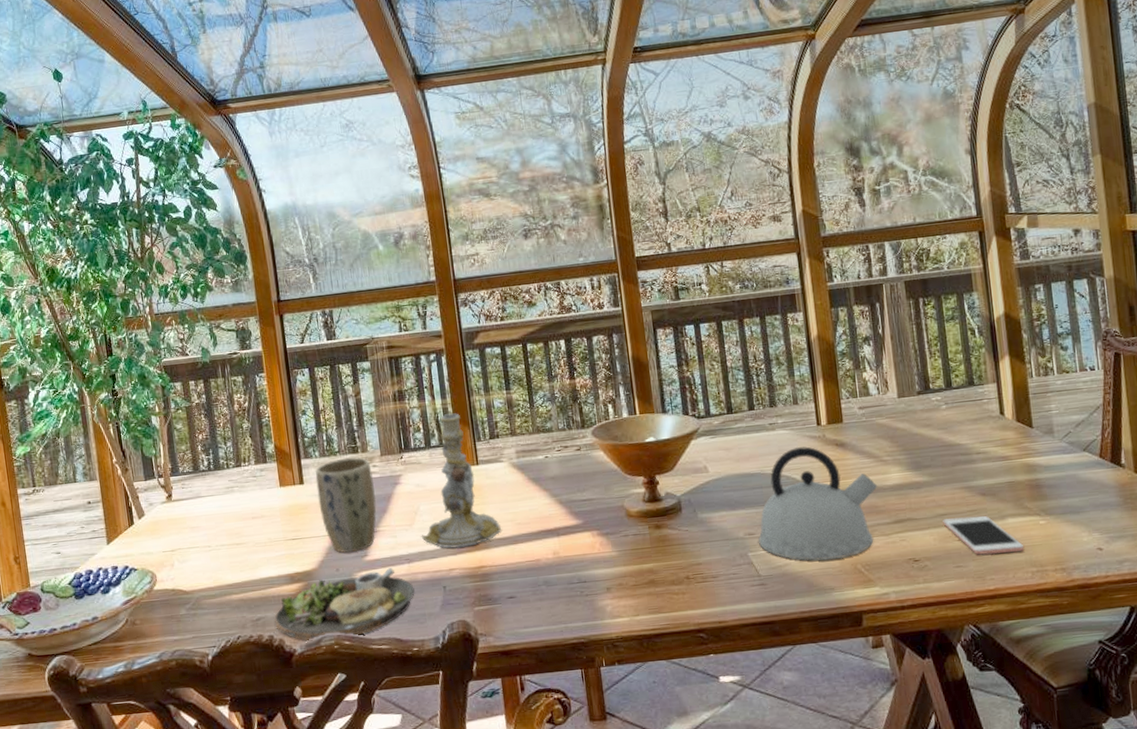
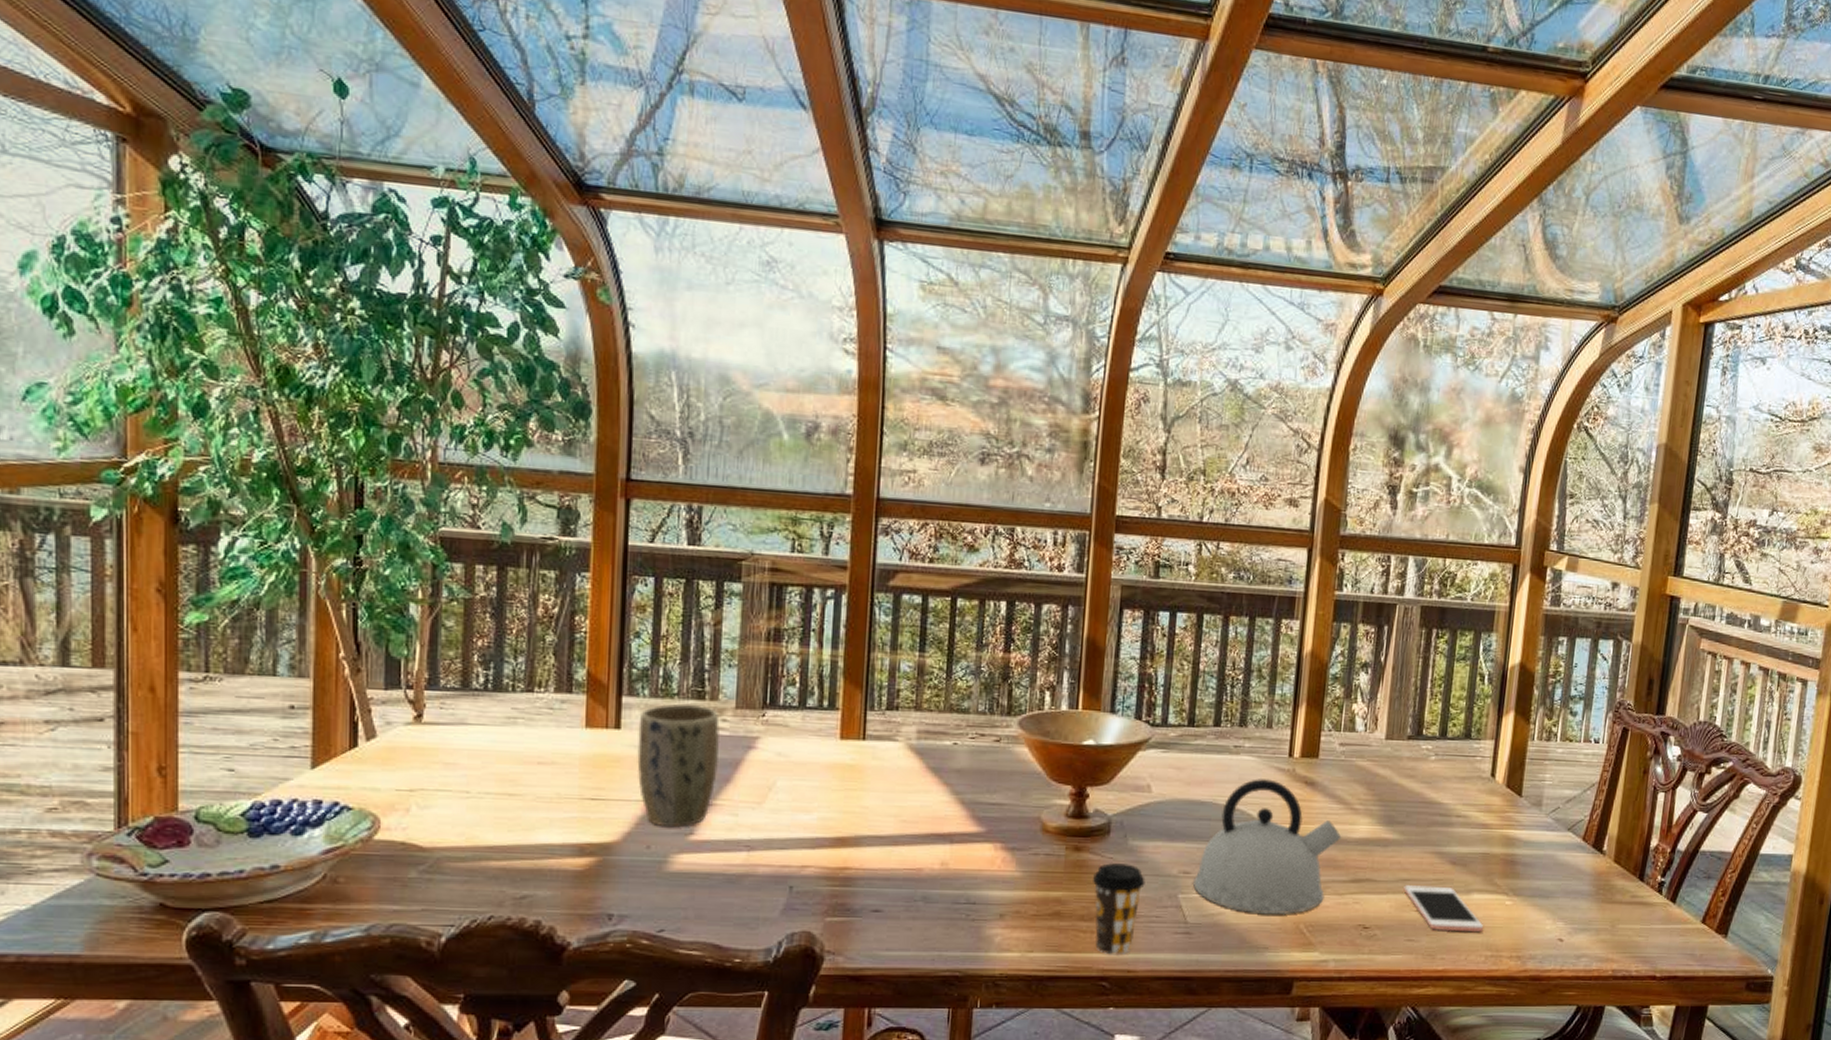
dinner plate: present [274,568,415,642] -> none [546,854,750,936]
candlestick: present [421,413,502,549] -> none [771,669,881,842]
coffee cup: none [675,533,719,611] -> present [1093,863,1145,955]

